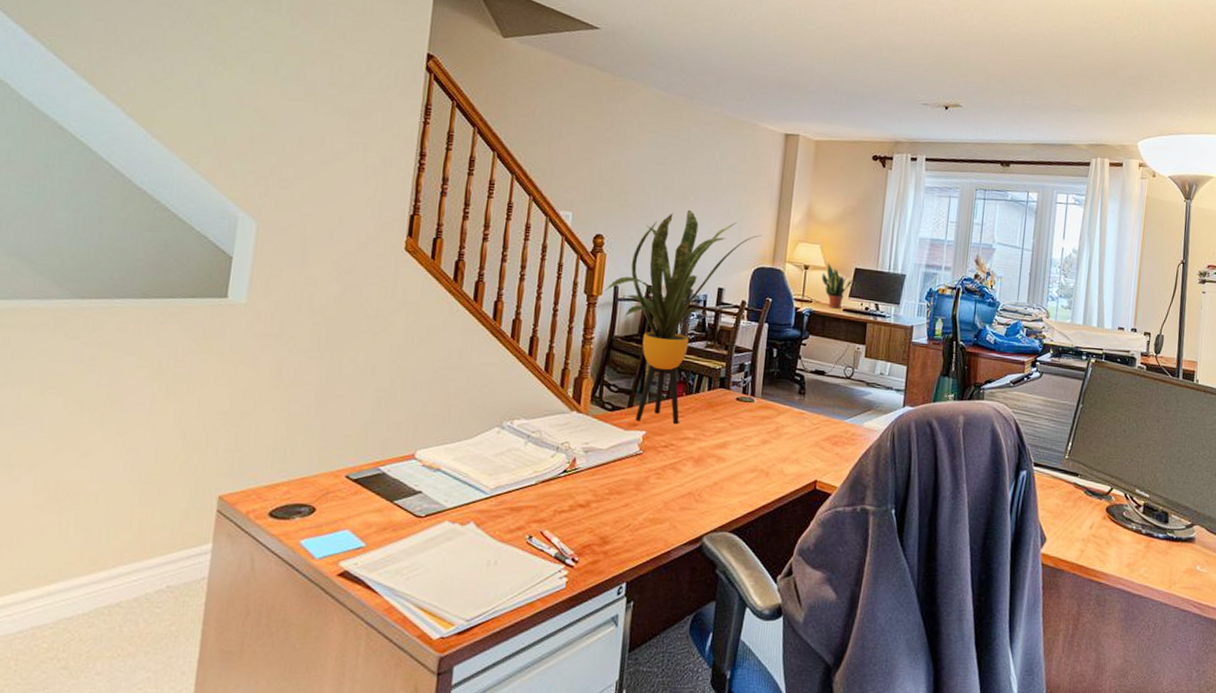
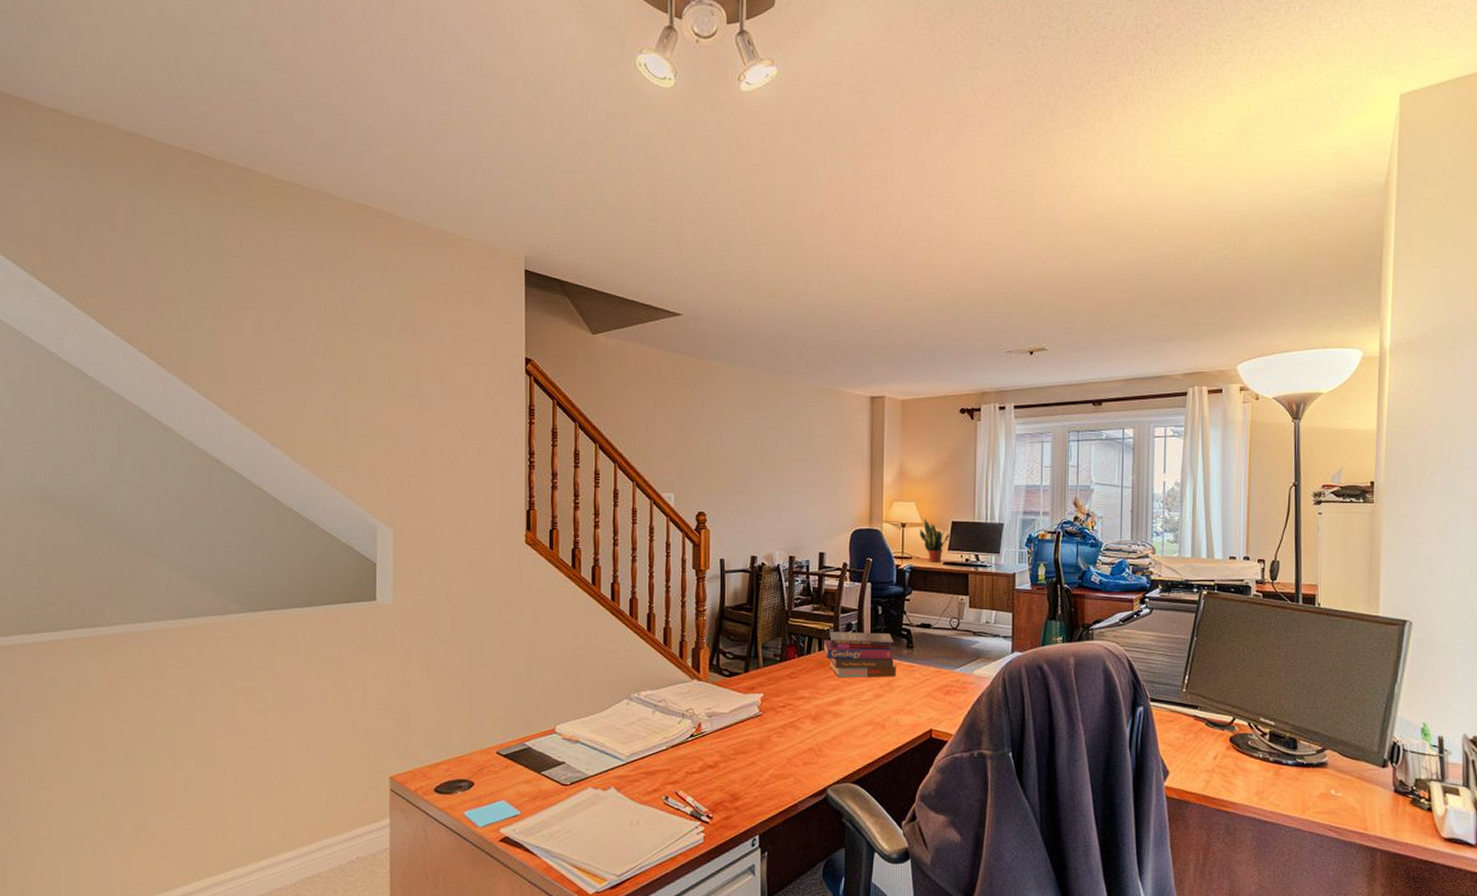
house plant: present [605,209,762,425] -> none [712,480,857,685]
books: none [712,371,786,423] -> present [823,632,896,678]

